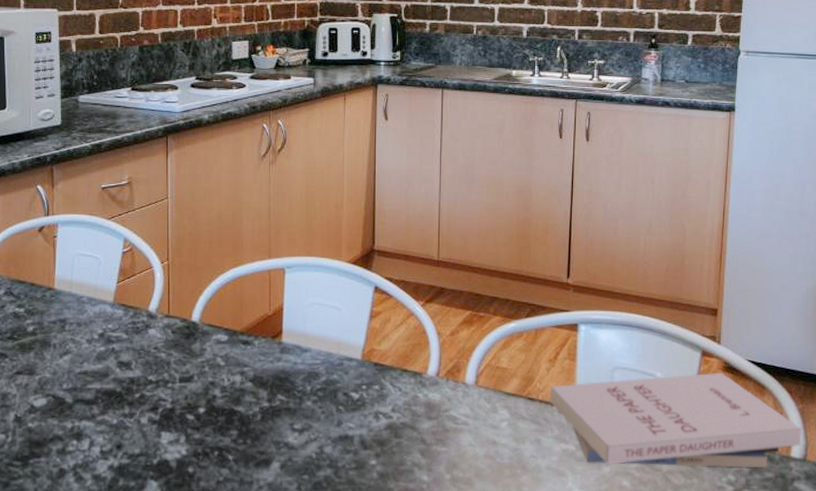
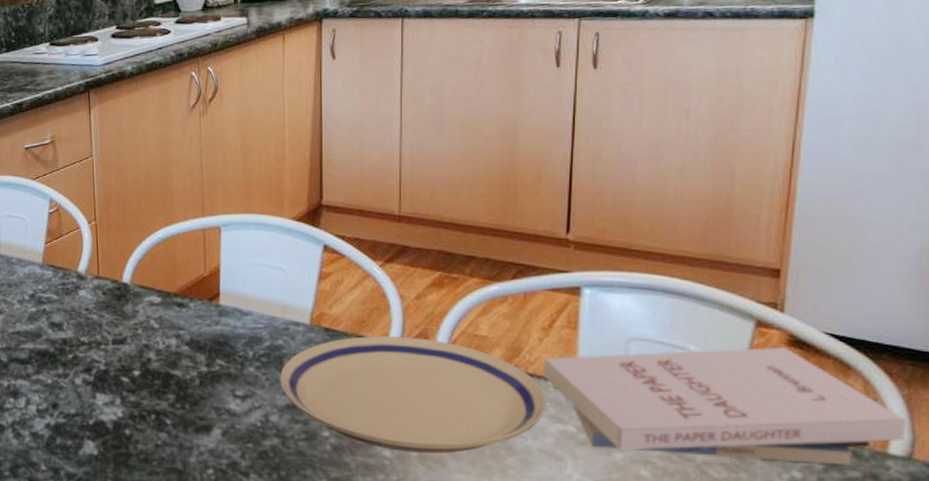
plate: none [334,369,553,476] -> present [280,336,547,454]

